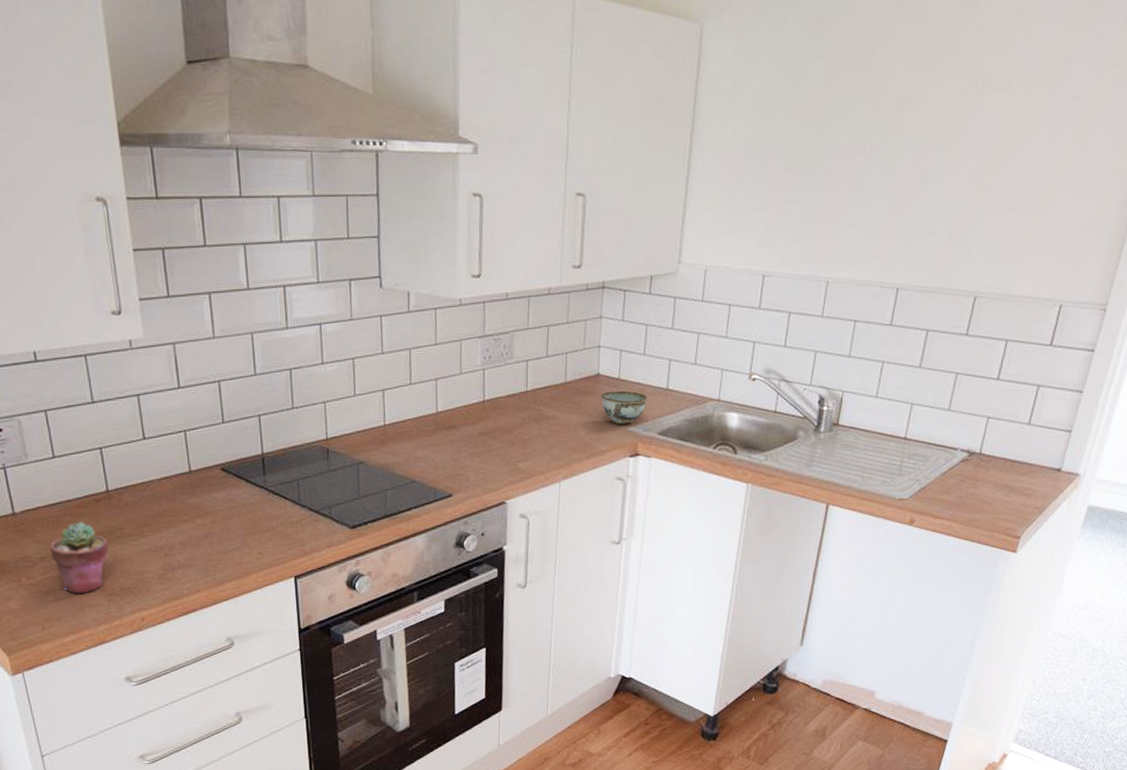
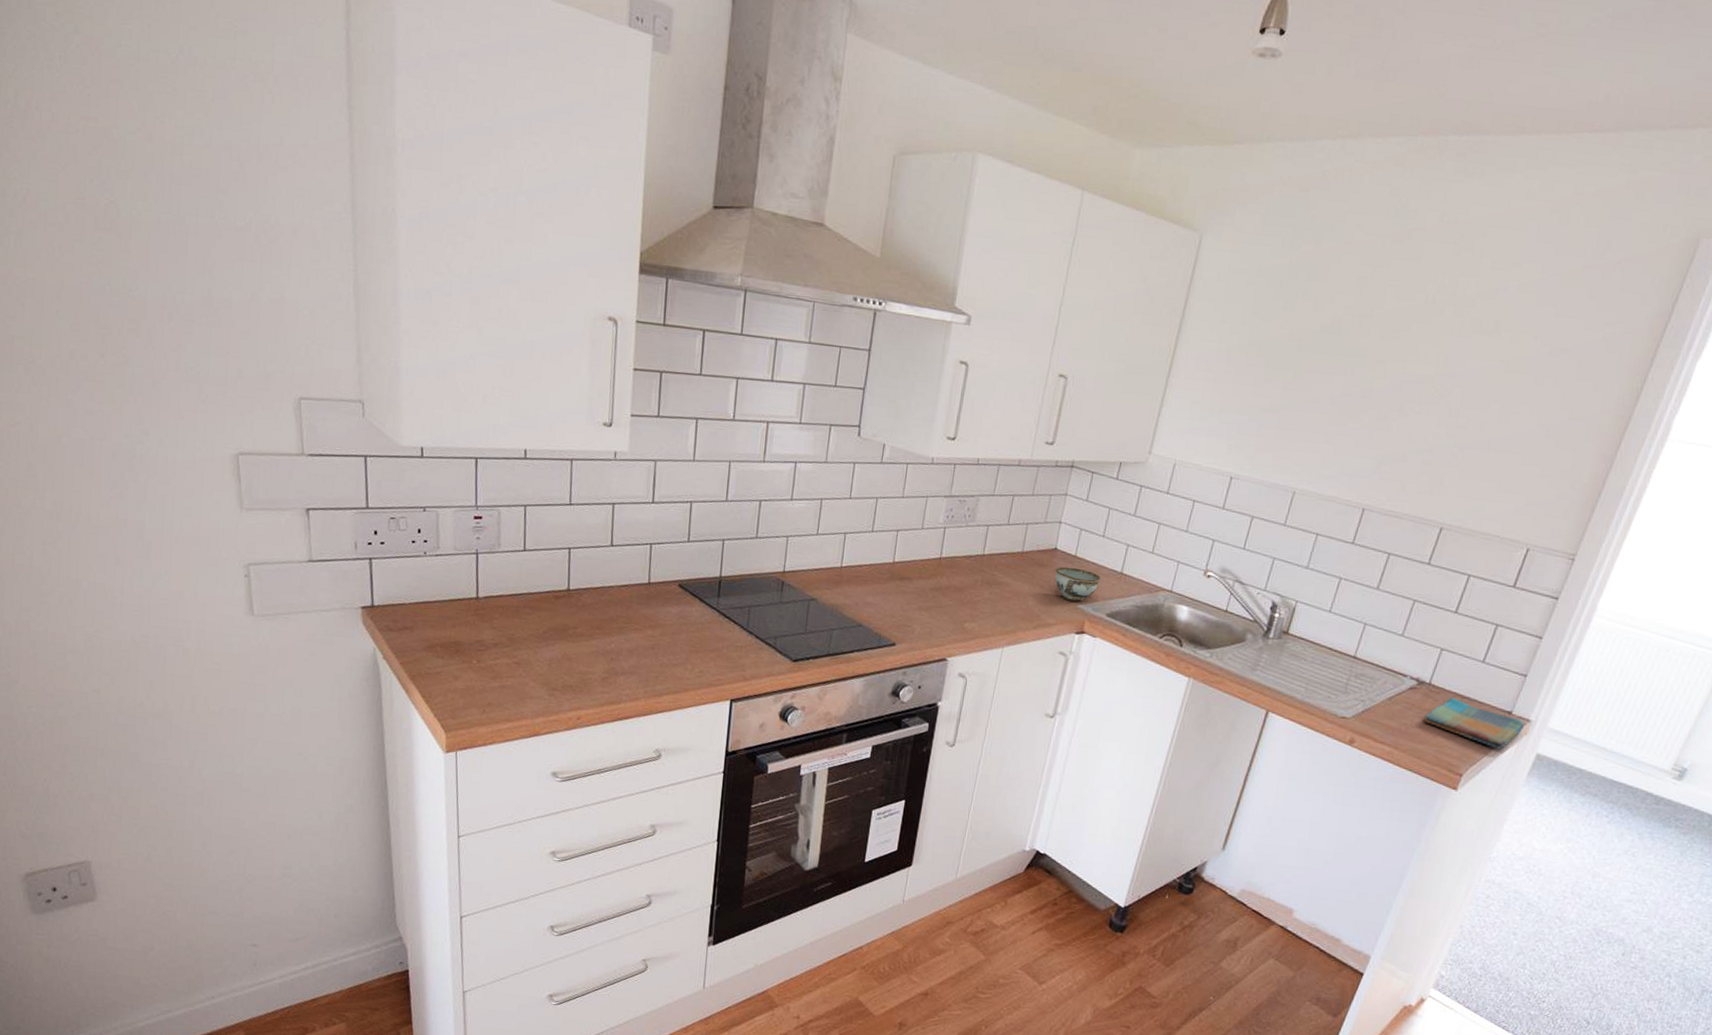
potted succulent: present [50,521,108,594] -> none [504,614,559,685]
dish towel: none [978,463,1074,507] -> present [1424,697,1524,750]

